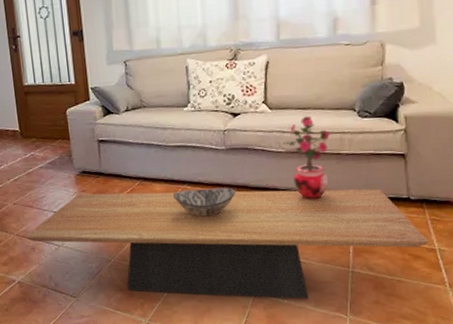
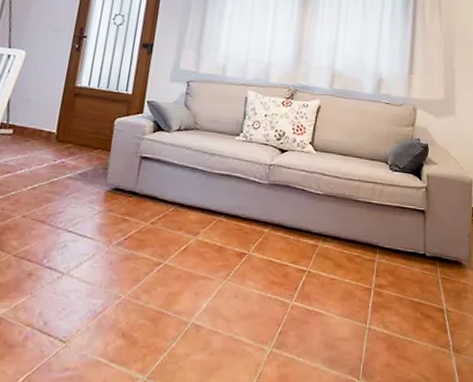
coffee table: present [24,188,429,299] -> none [23,213,438,358]
decorative bowl: present [172,187,236,217] -> none [206,221,271,254]
potted plant: present [282,116,330,201] -> none [322,162,364,248]

